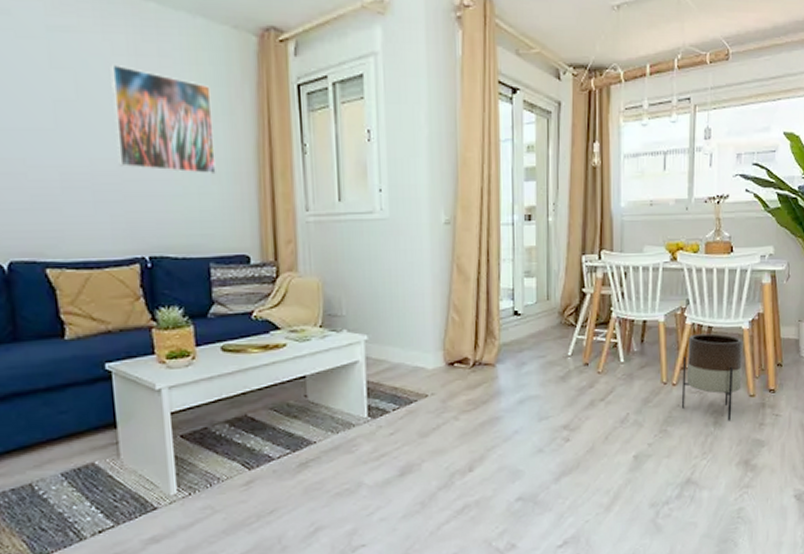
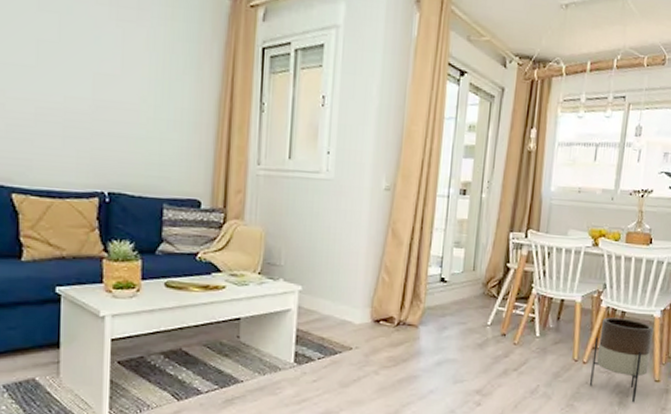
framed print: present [110,64,216,175] -> none [90,12,182,123]

